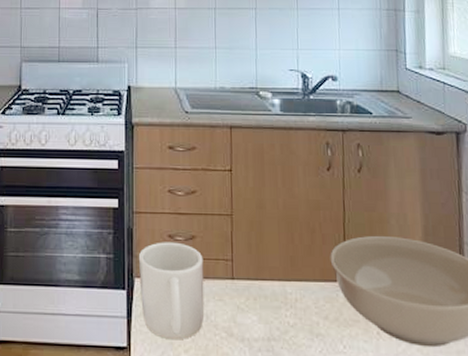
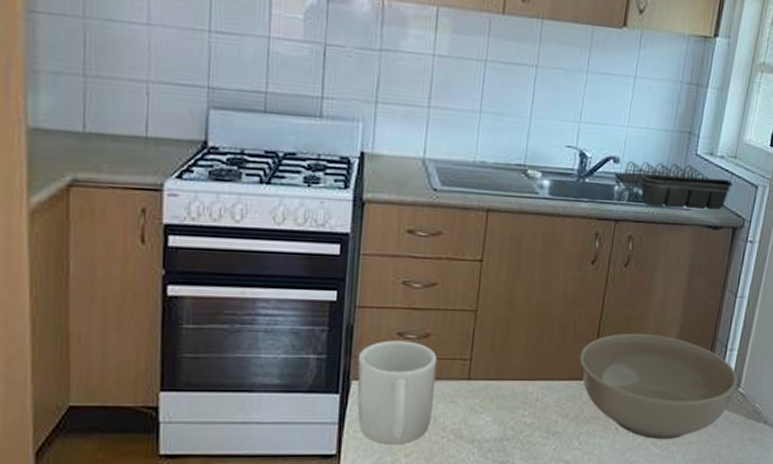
dish rack: none [334,78,447,118] -> present [613,160,733,211]

